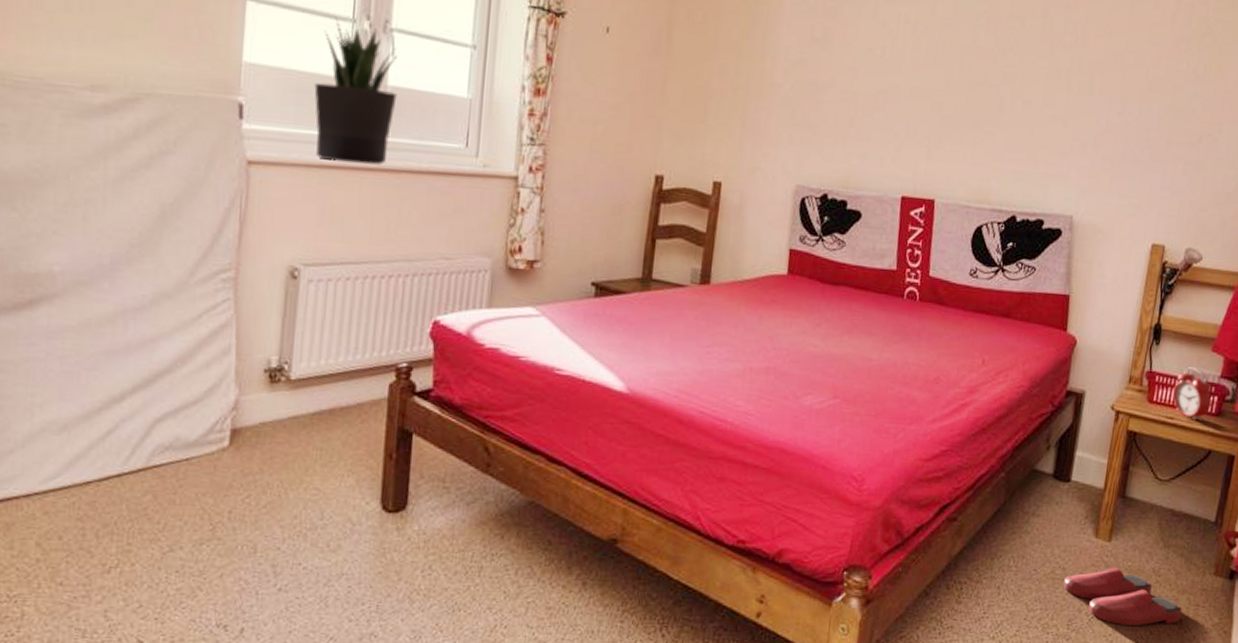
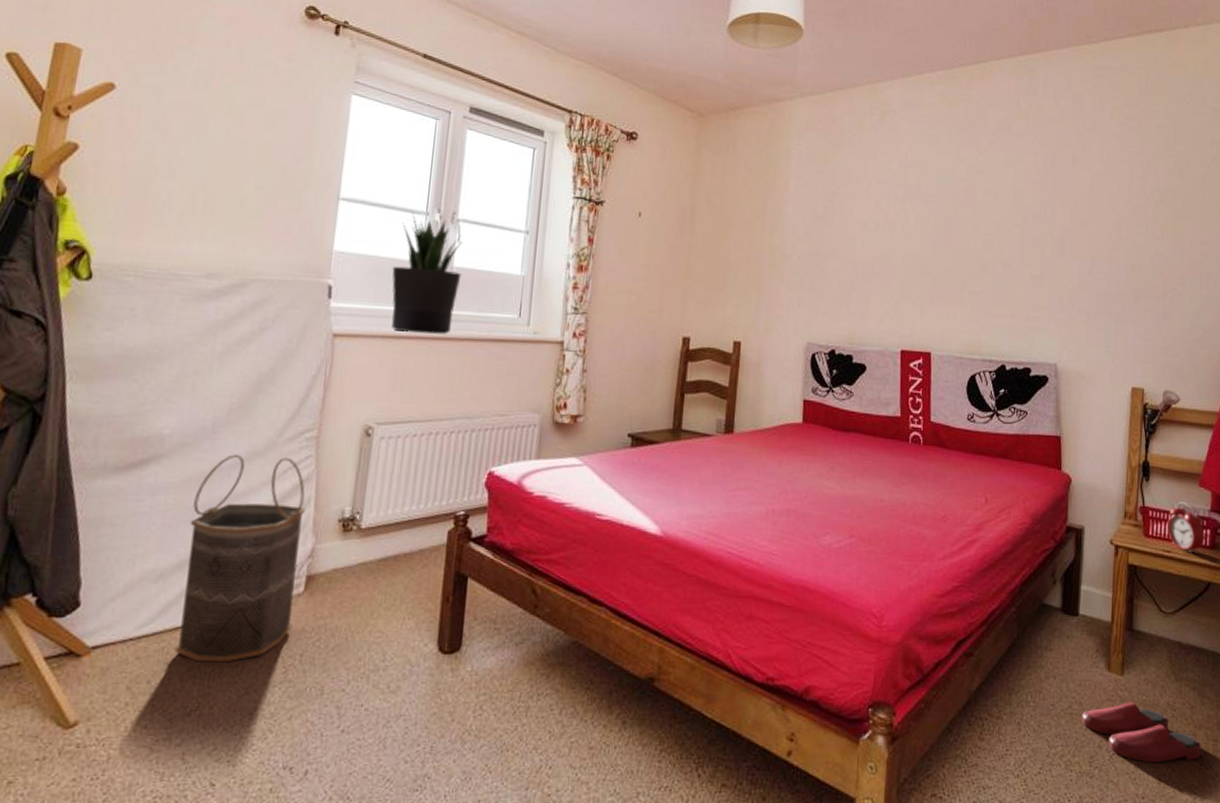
basket: none [87,295,226,519] -> present [174,454,306,663]

